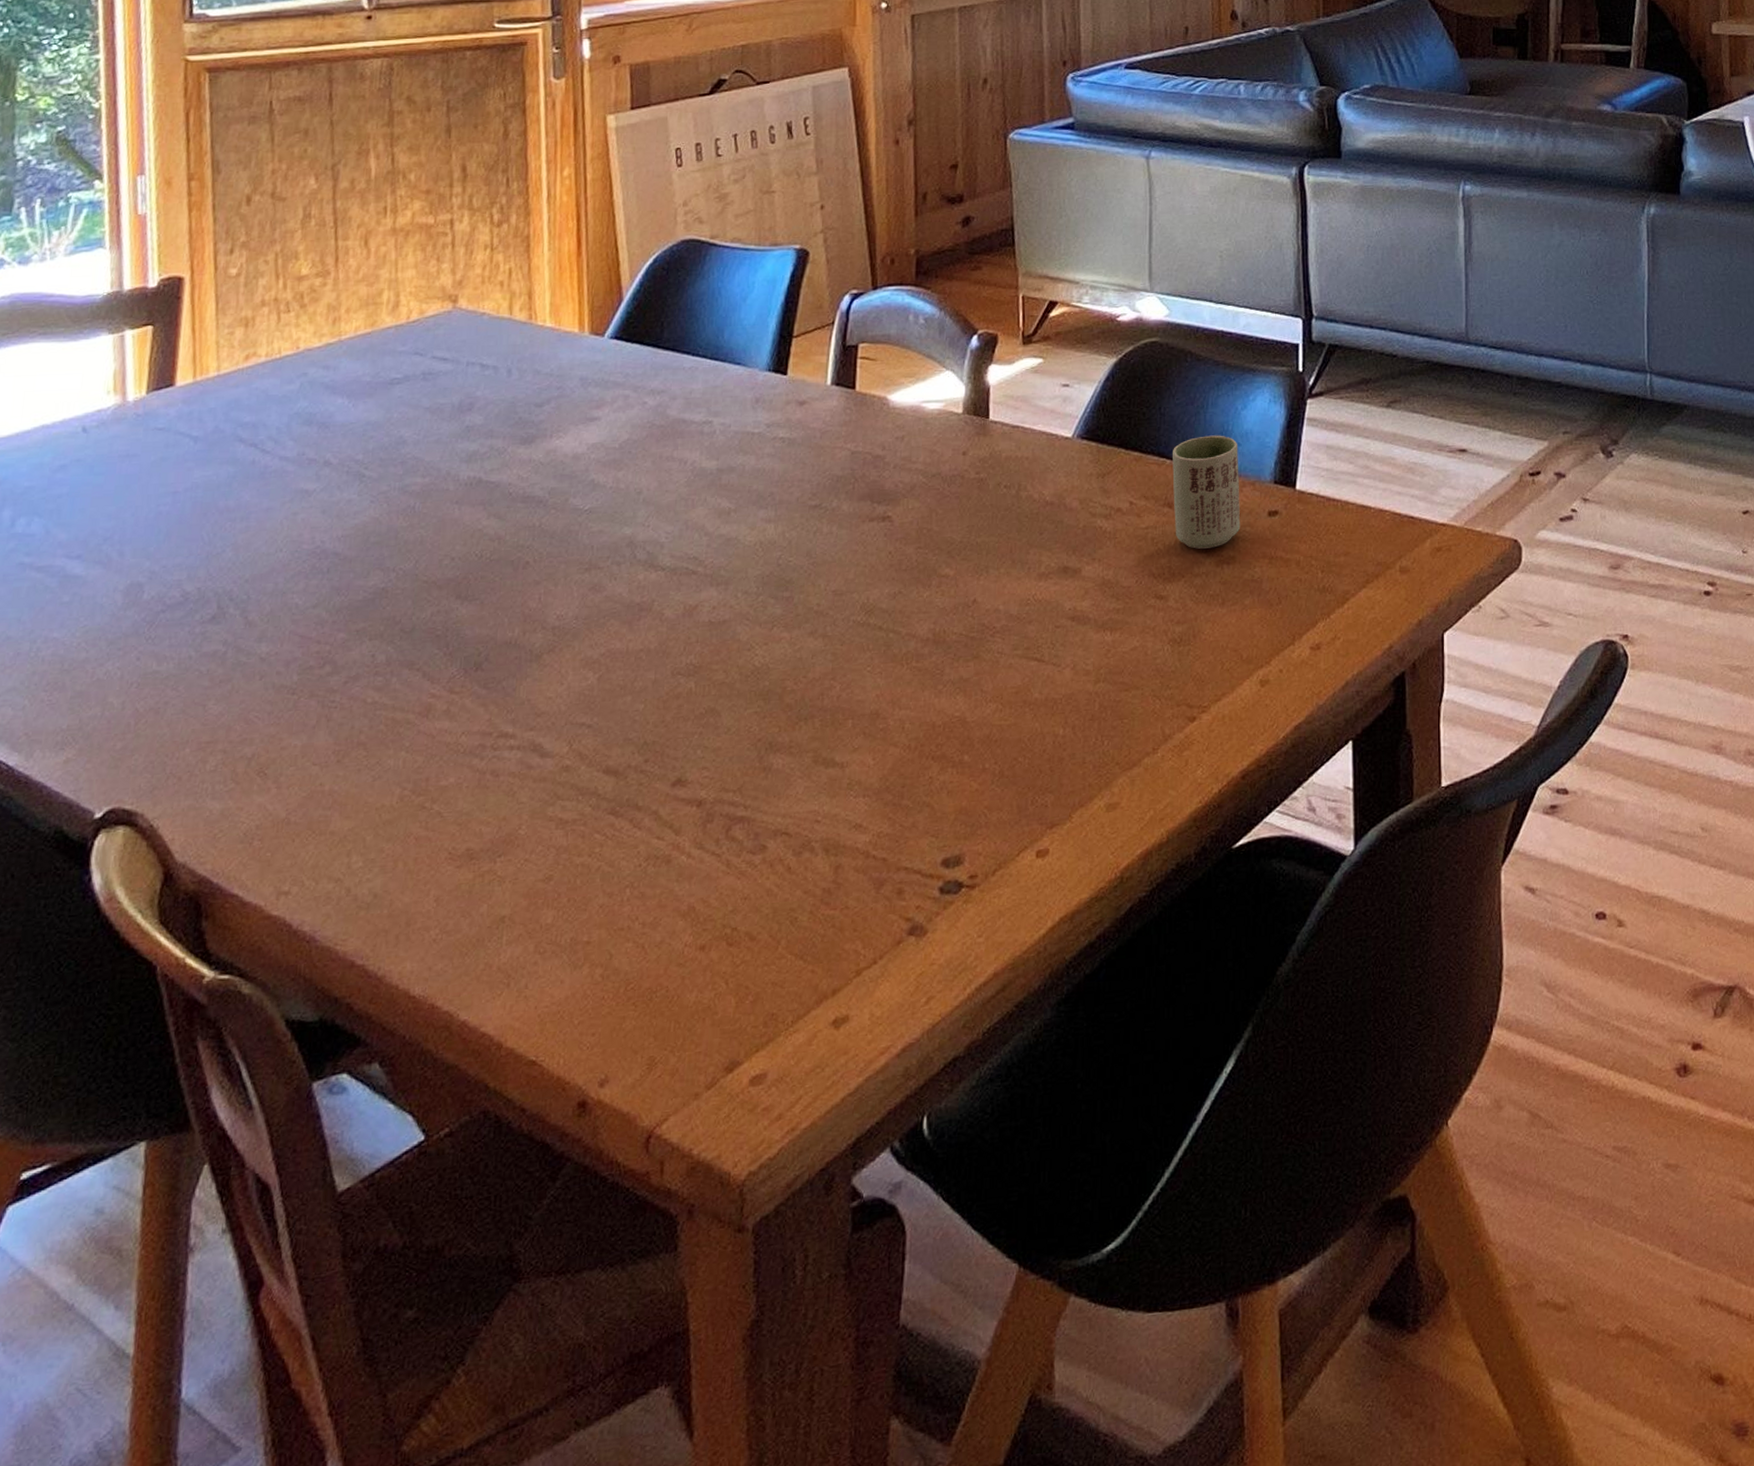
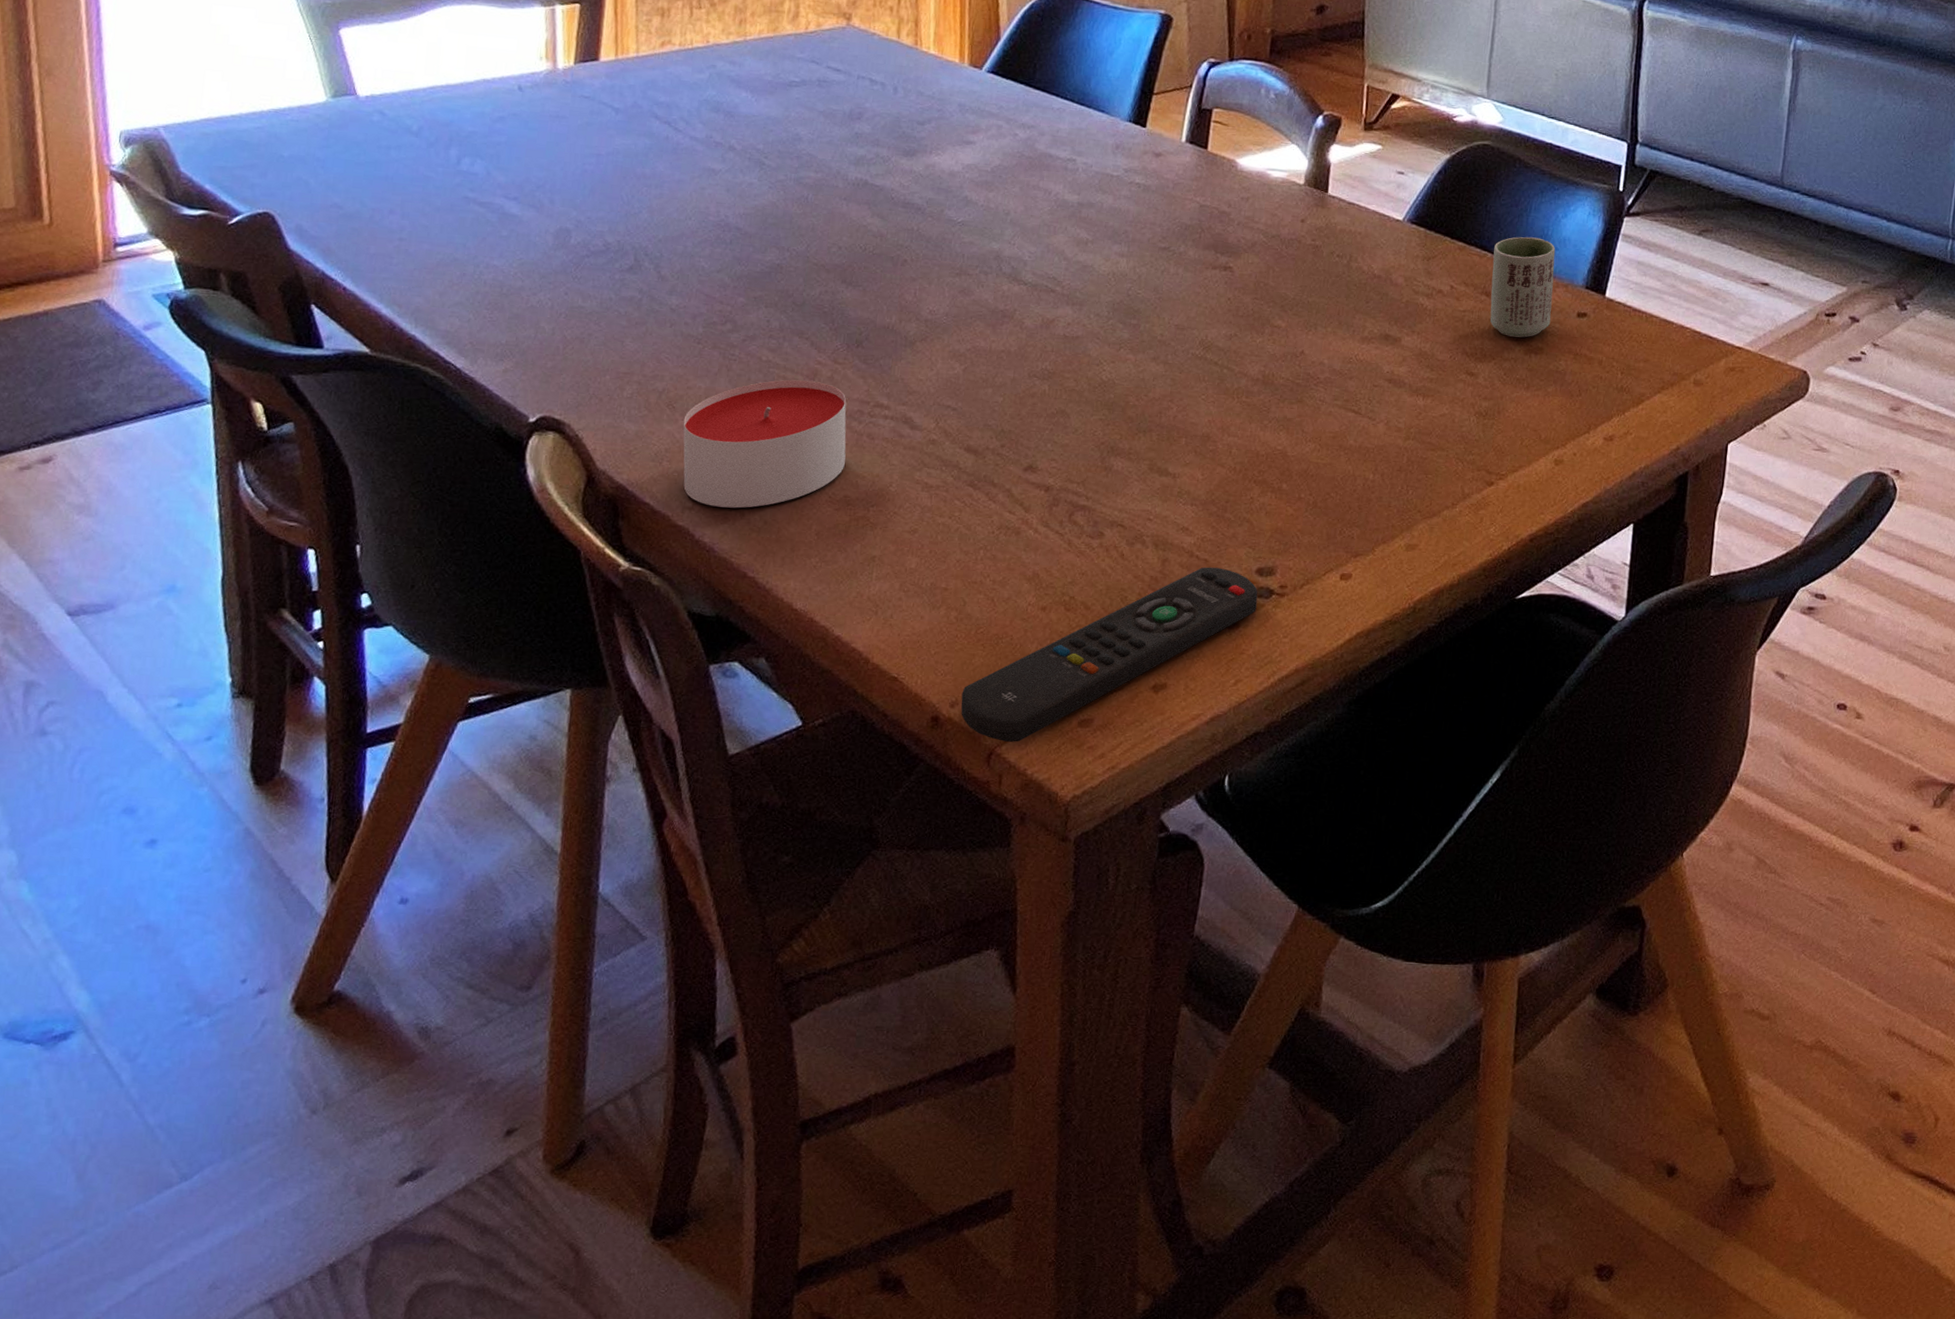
candle: none [276,717,468,887] -> present [683,379,847,509]
remote control: none [611,865,946,1119] -> present [961,567,1258,742]

